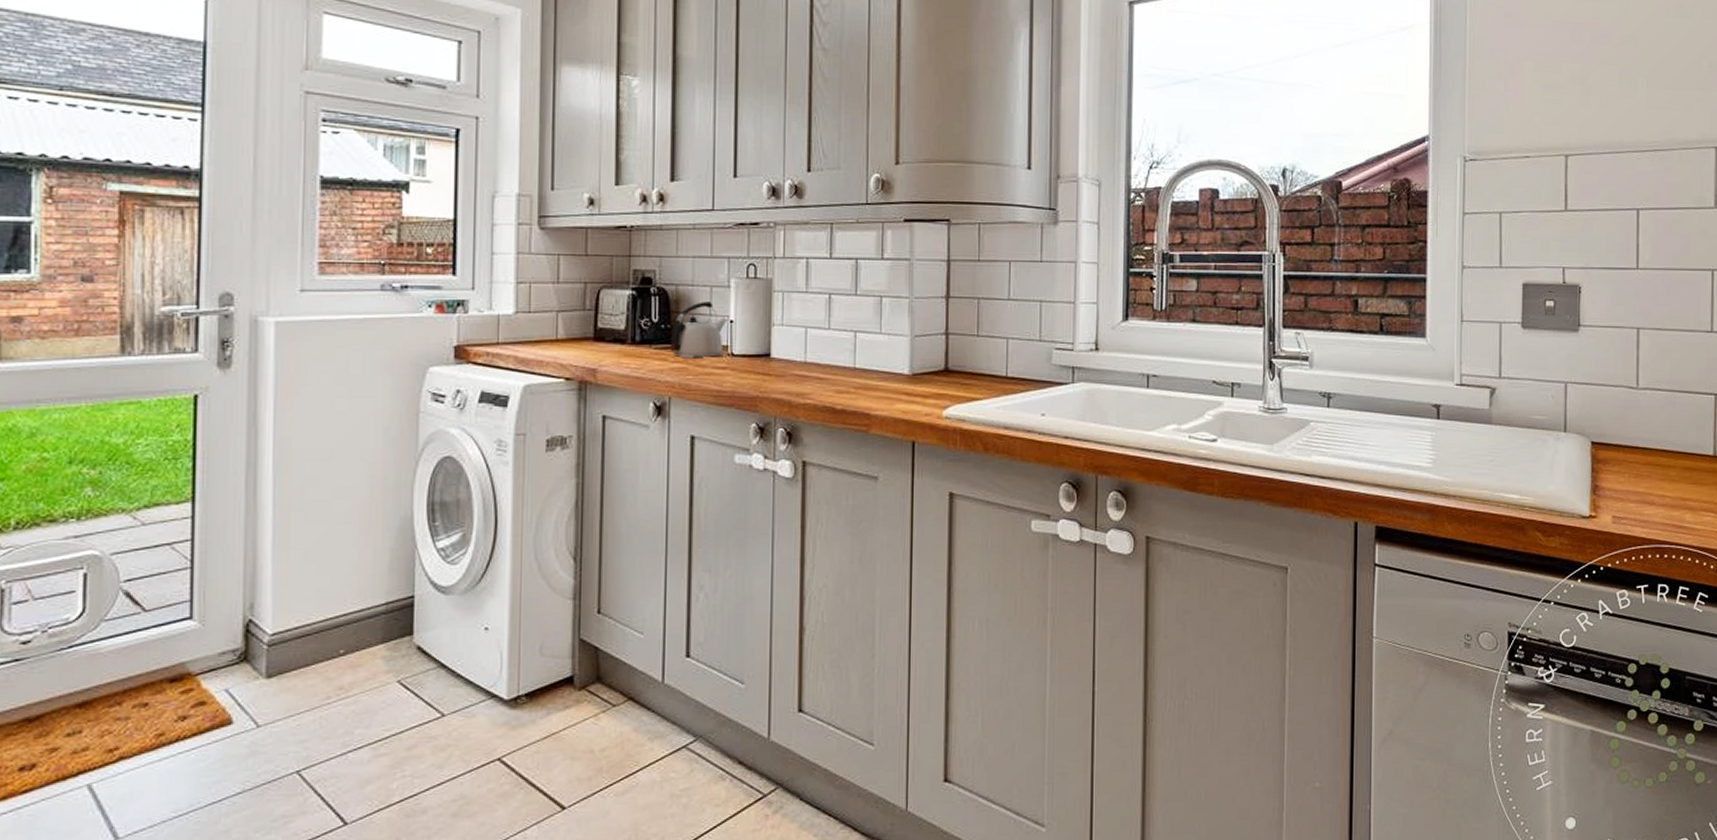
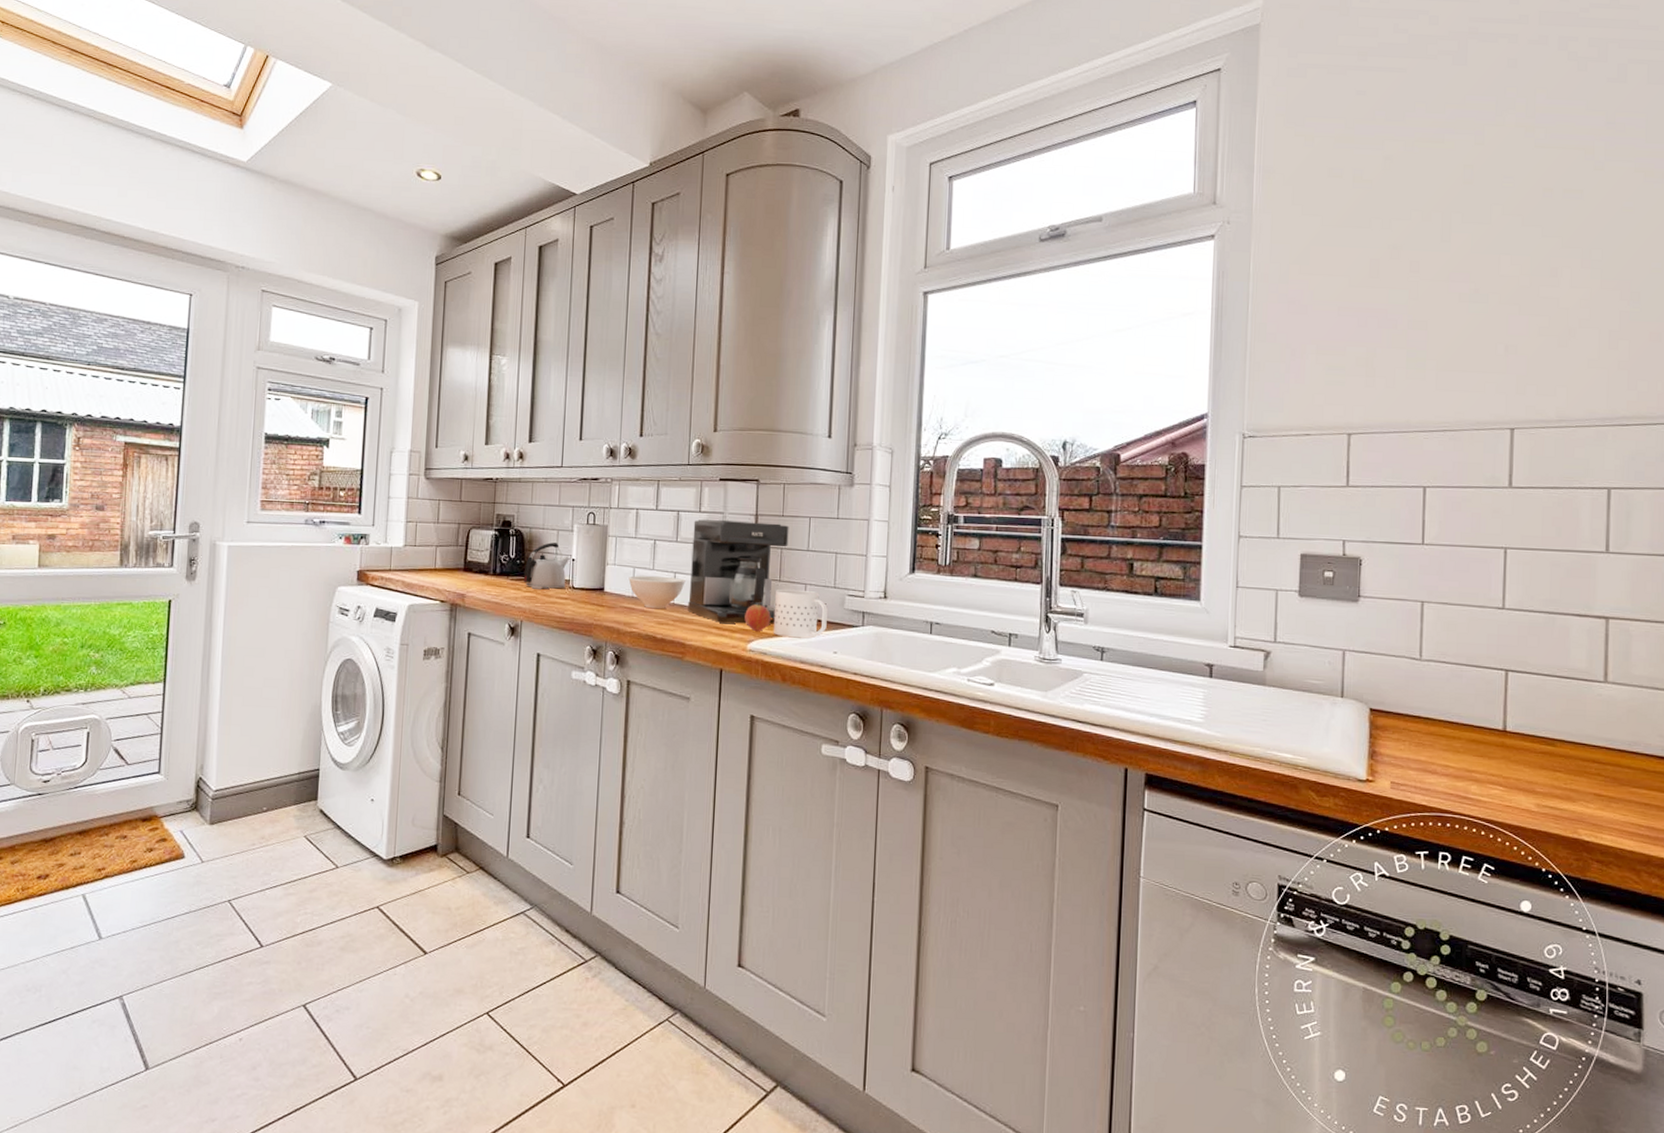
bowl: none [800,337,868,376] -> present [628,575,686,610]
coffee maker: none [872,268,987,389] -> present [688,519,789,624]
fruit: none [939,360,969,395] -> present [745,601,771,631]
mug: none [971,345,1033,400] -> present [773,589,828,639]

